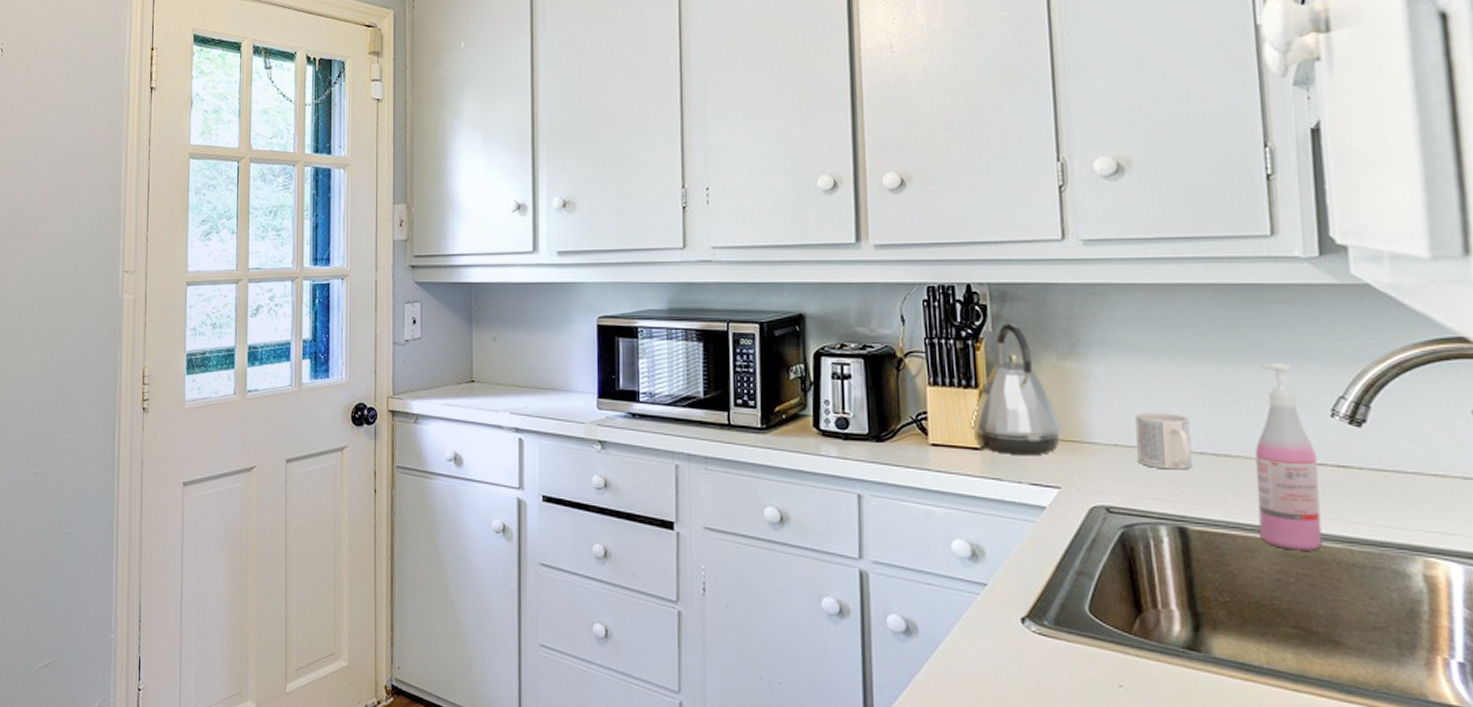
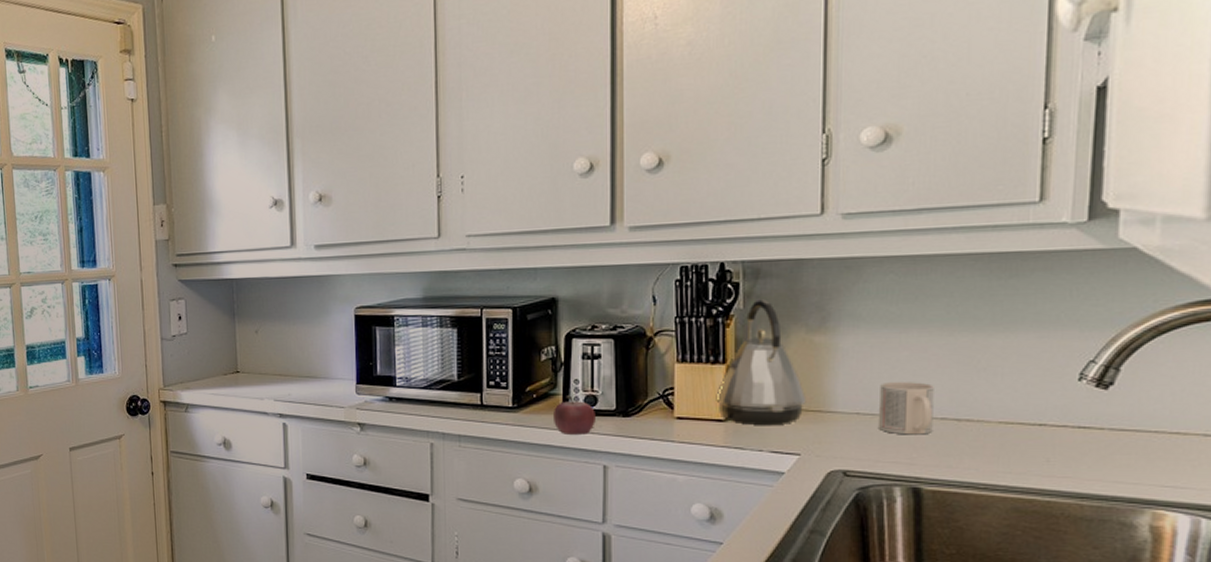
fruit: none [803,417,848,461] -> present [552,395,596,436]
soap dispenser: present [1255,364,1323,551] -> none [992,330,1059,506]

